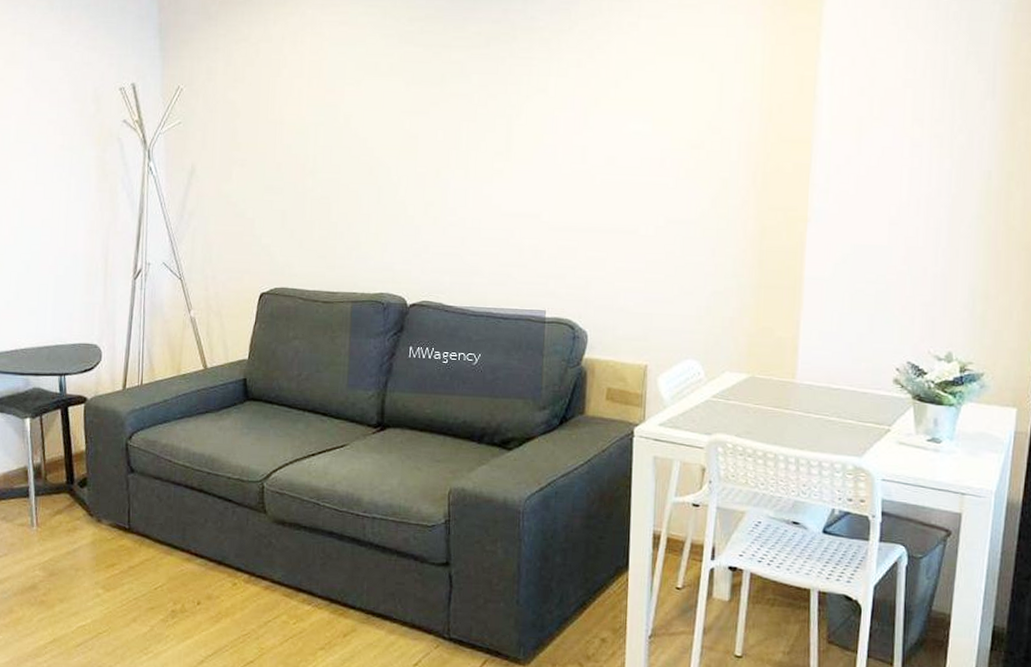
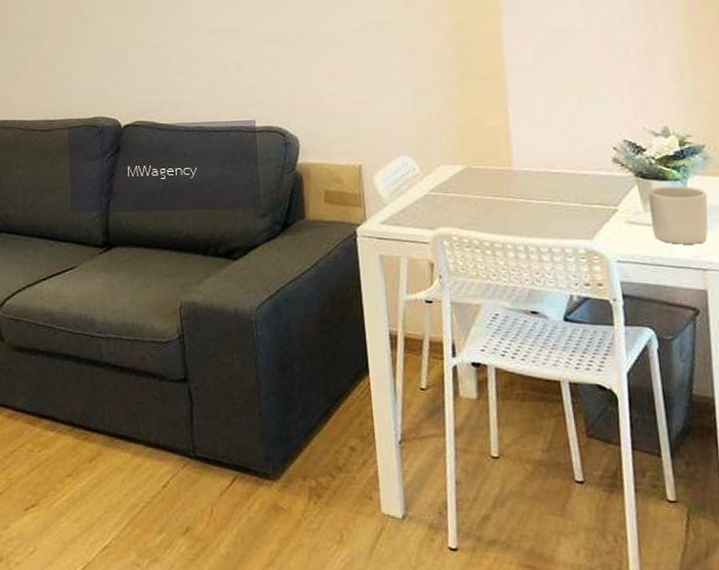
mug: none [920,410,978,469] -> present [648,186,709,244]

